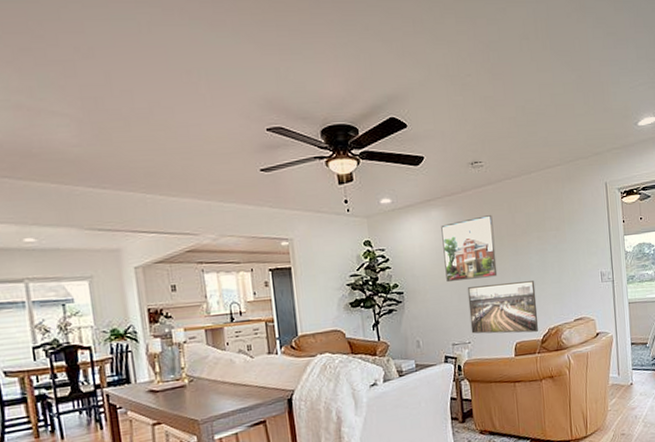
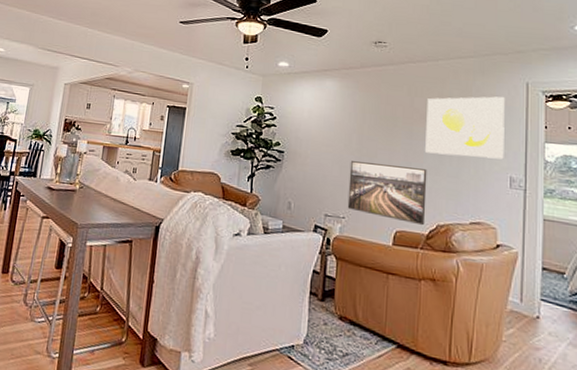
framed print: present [441,215,498,283] -> none [330,94,389,156]
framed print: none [526,200,594,265] -> present [425,96,505,160]

